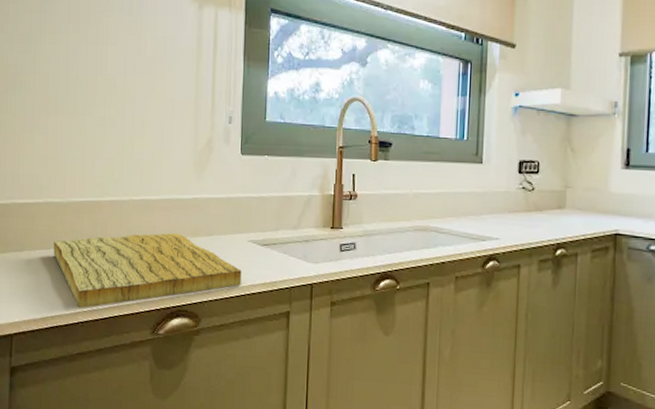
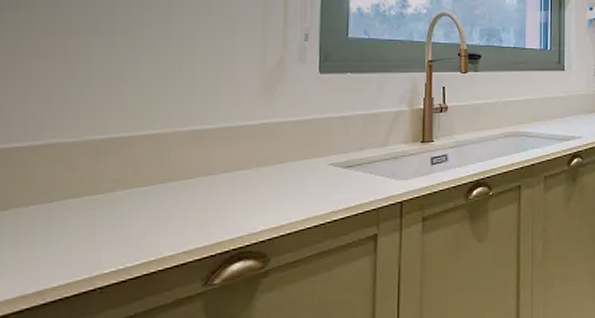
cutting board: present [53,232,242,308] -> none [58,164,321,270]

